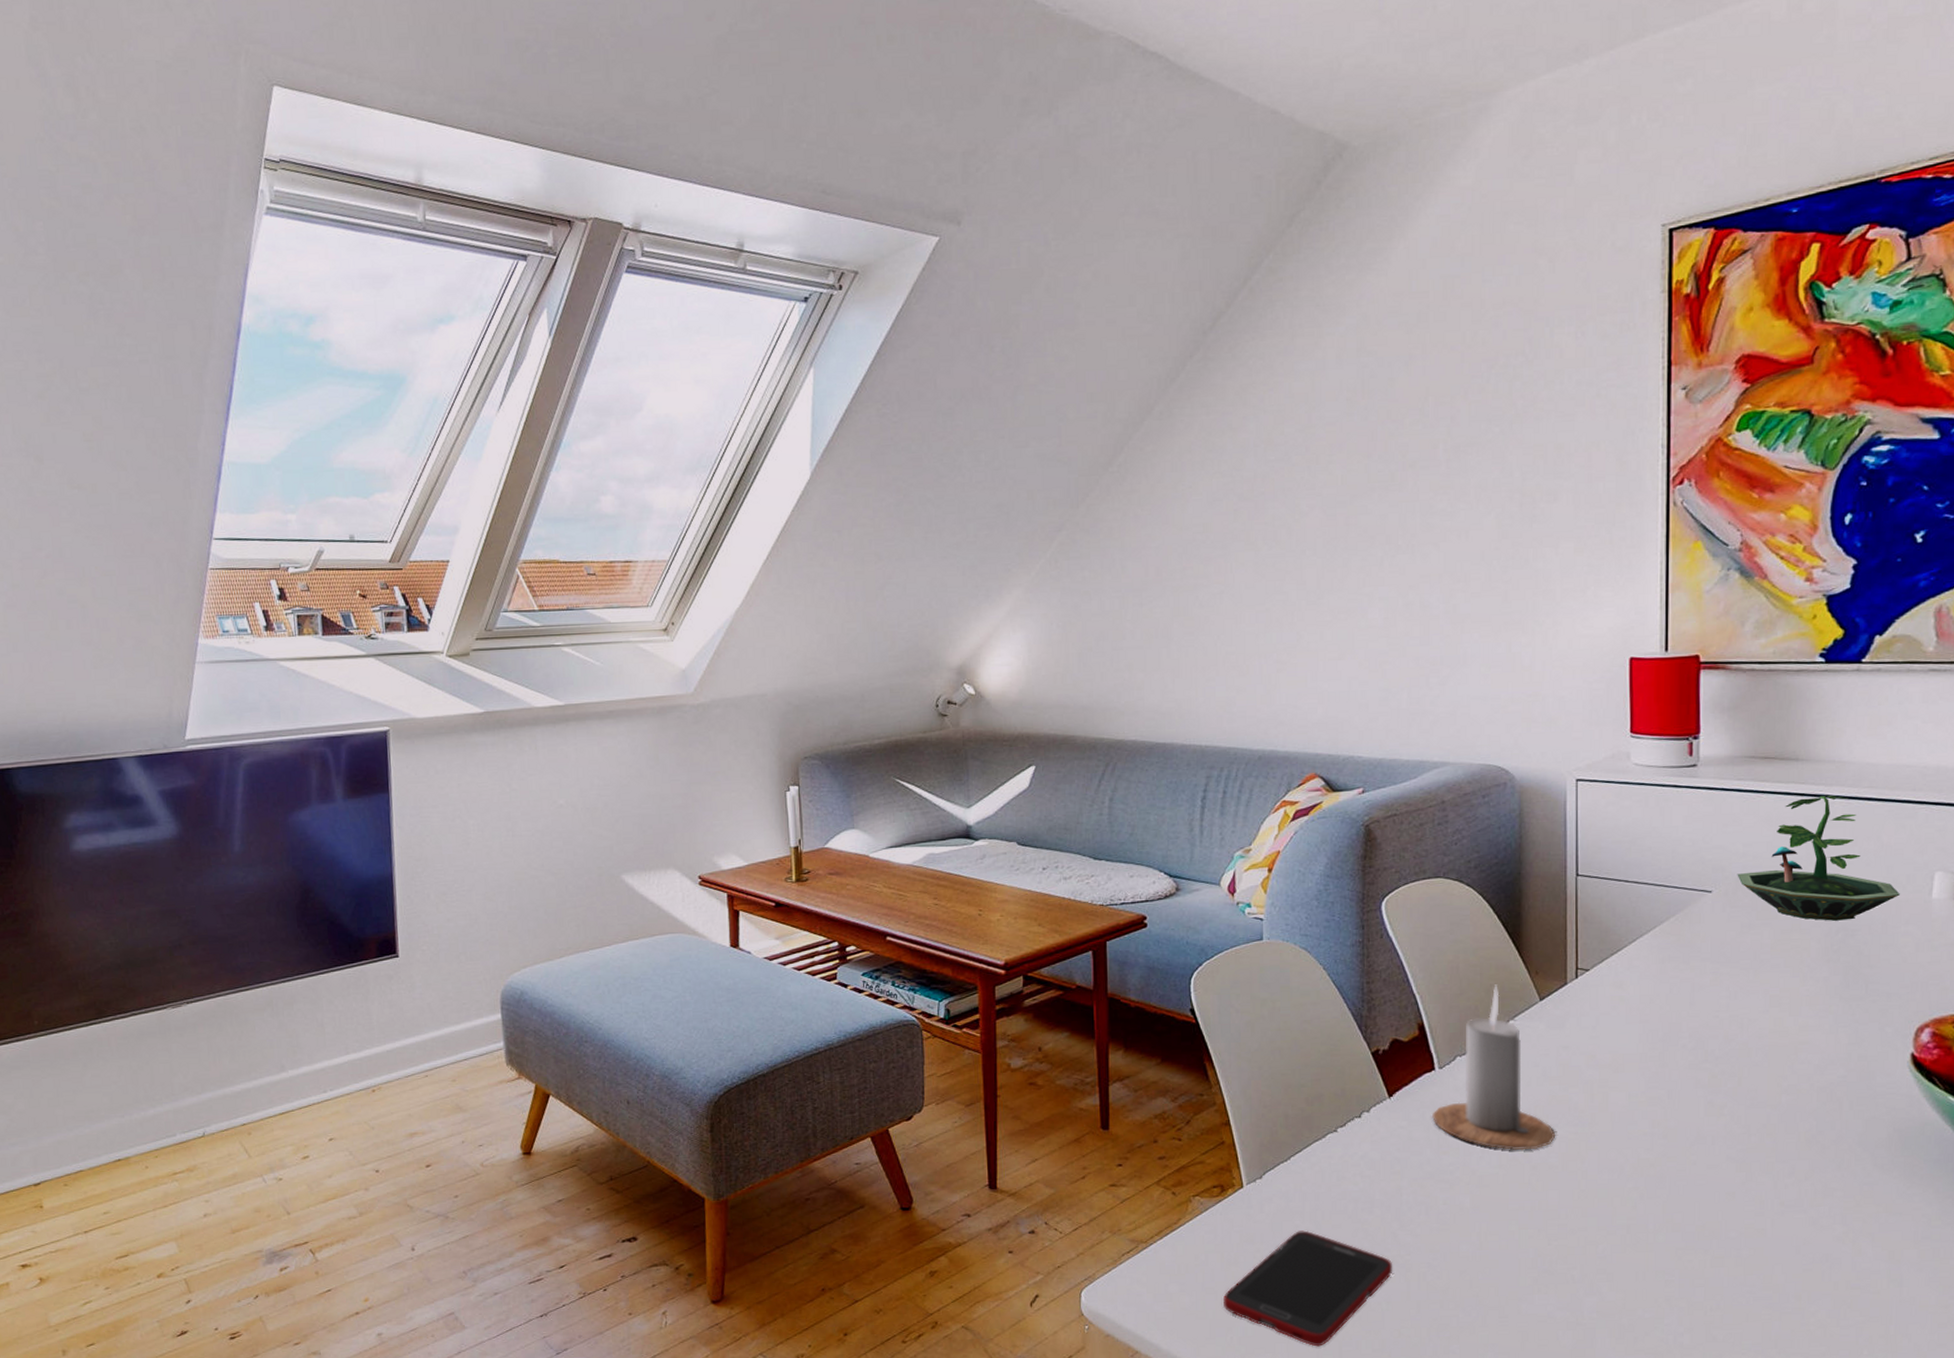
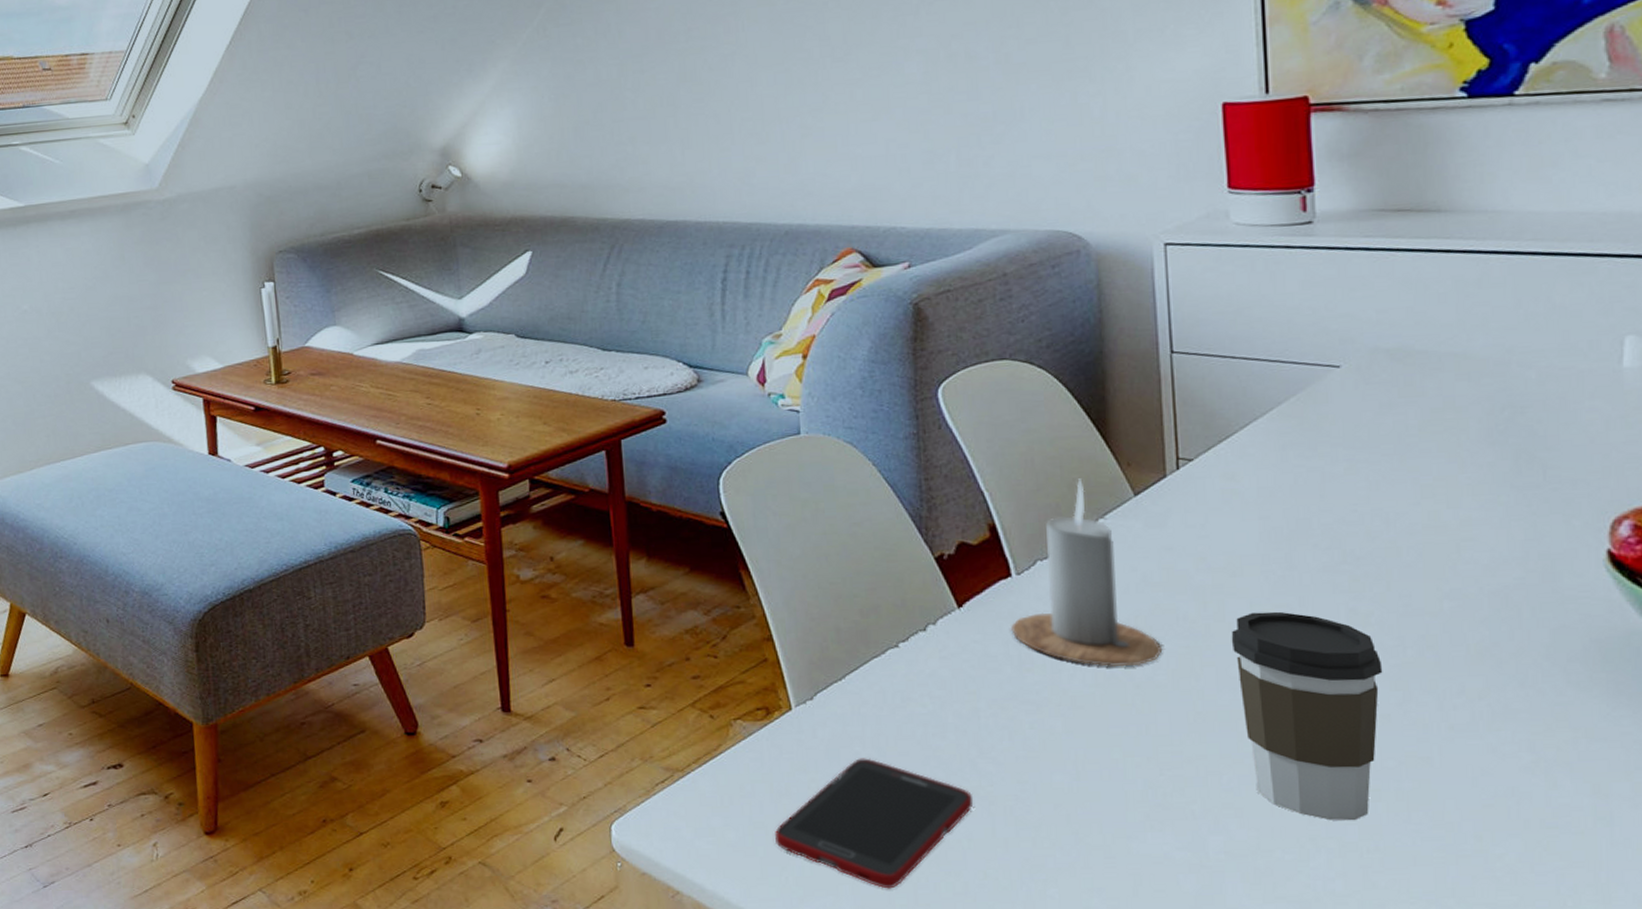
coffee cup: none [1612,1103,1731,1284] -> present [1231,611,1383,821]
terrarium: present [1737,795,1900,921] -> none [1370,250,1581,397]

